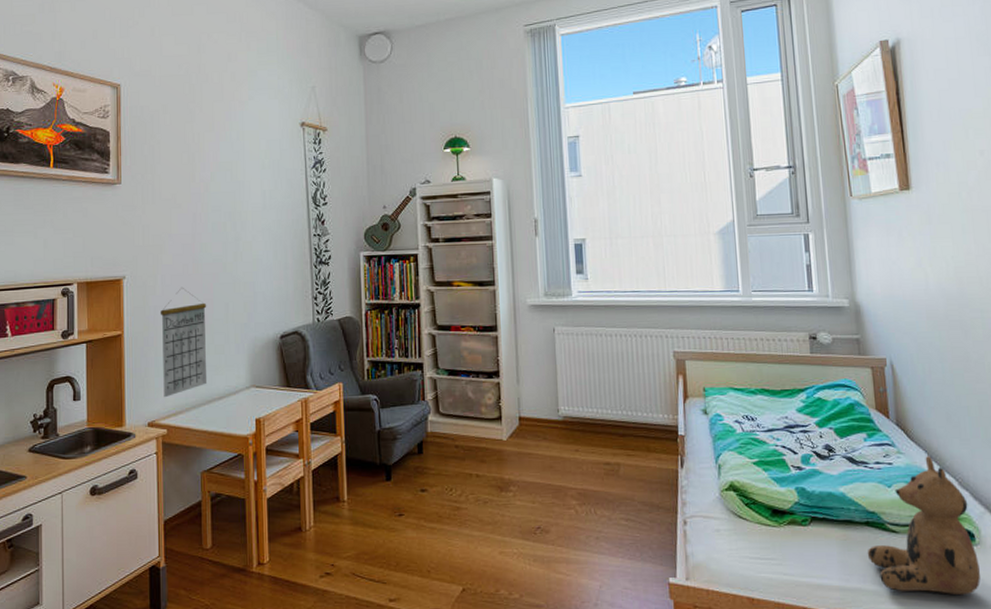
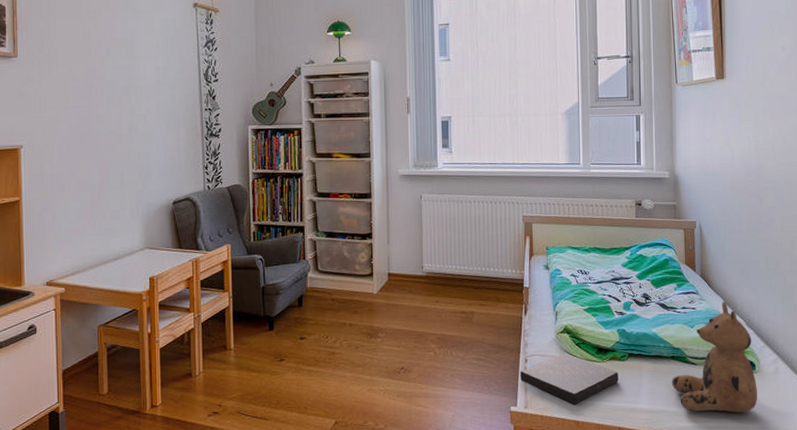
calendar: present [160,287,208,398] -> none [57,156,104,259]
book: none [678,513,801,578] -> present [520,352,619,405]

